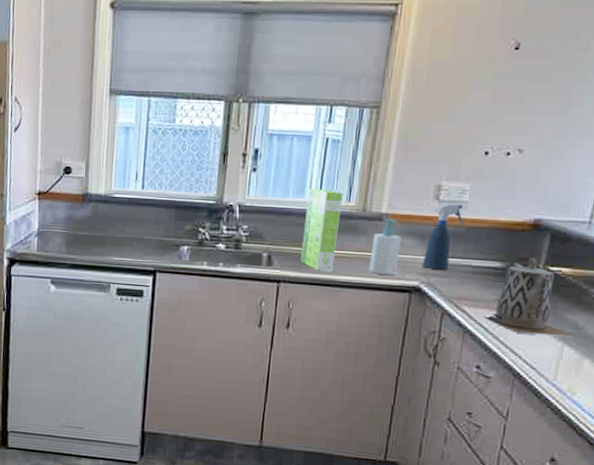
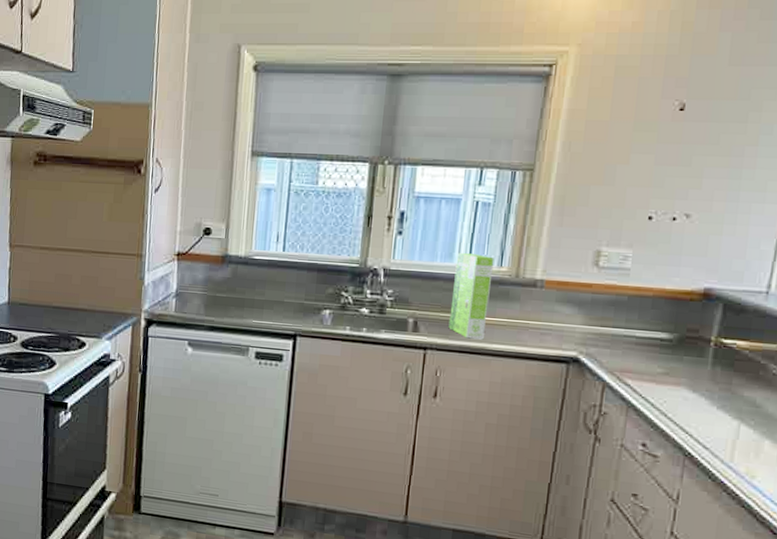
soap bottle: present [369,219,401,275] -> none [522,285,558,345]
spray bottle: present [421,204,464,270] -> none [580,271,627,340]
teapot: present [484,257,575,337] -> none [650,328,753,416]

